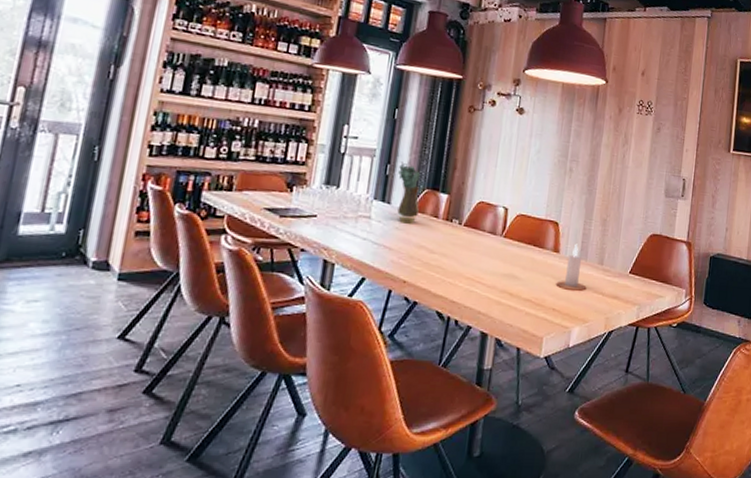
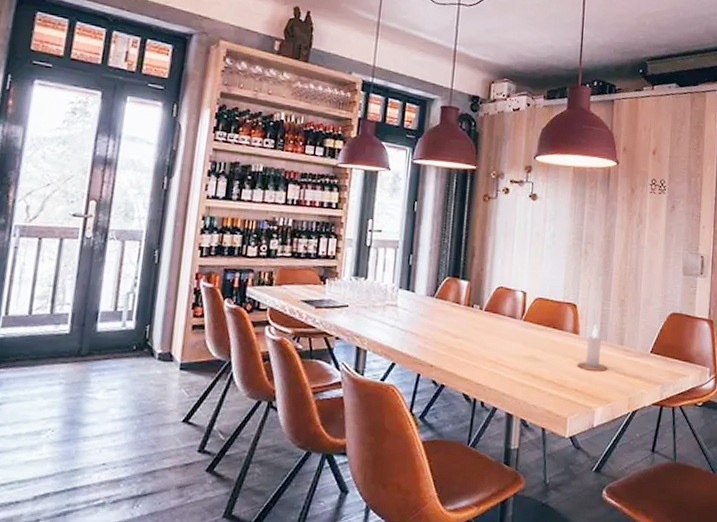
vase: present [397,161,421,224] -> none [419,251,442,311]

